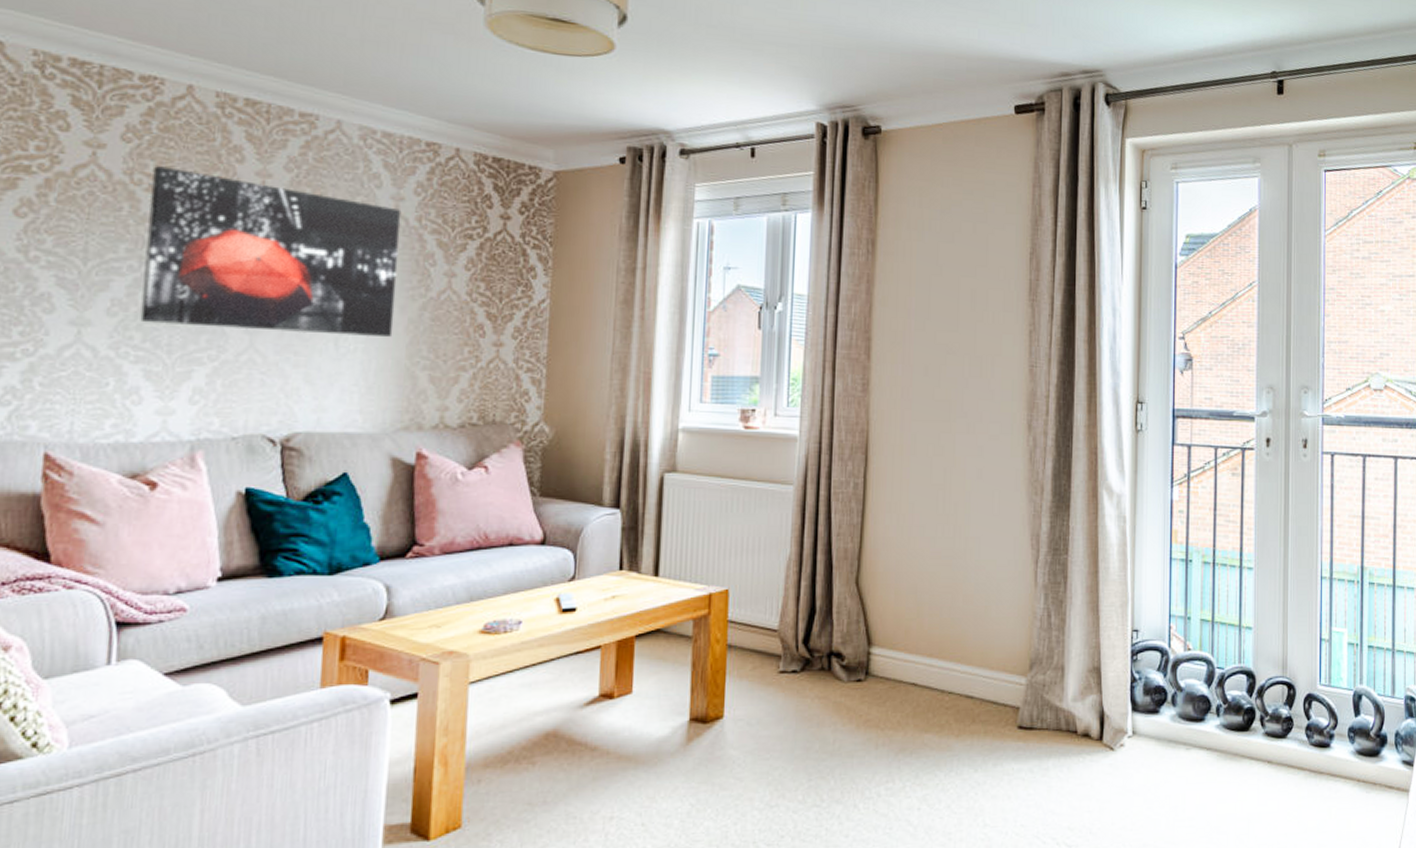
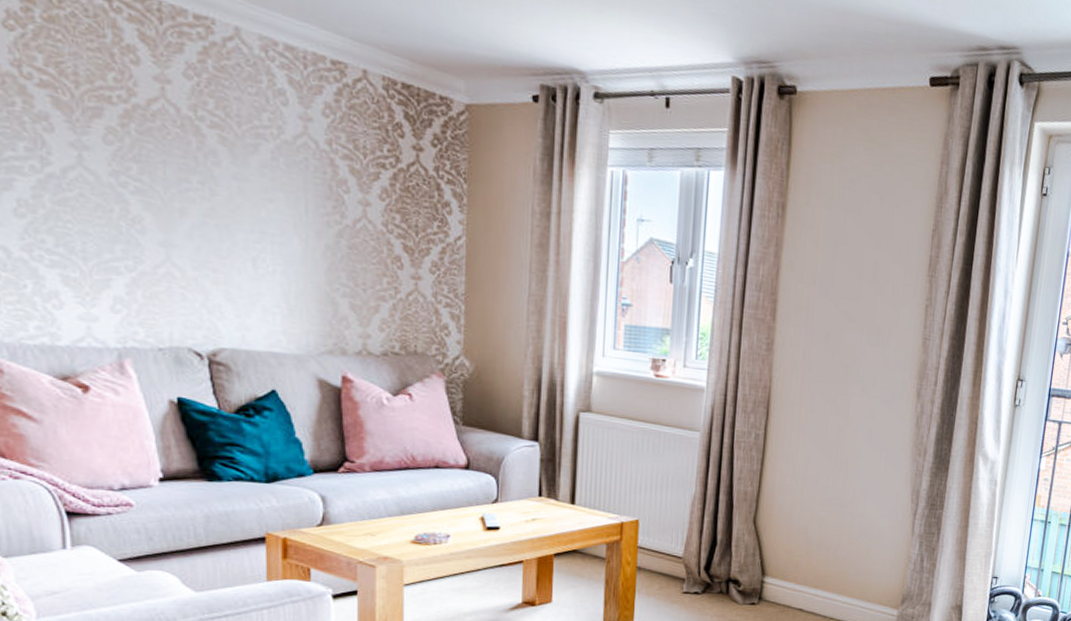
wall art: present [140,166,402,337] -> none [43,59,311,261]

